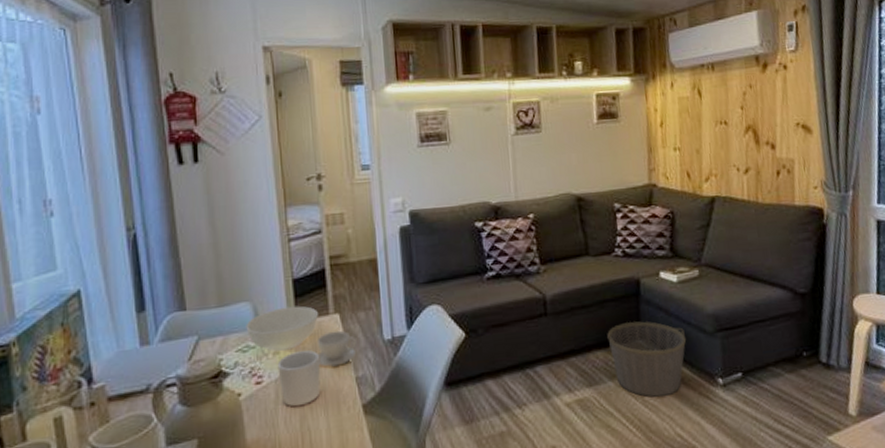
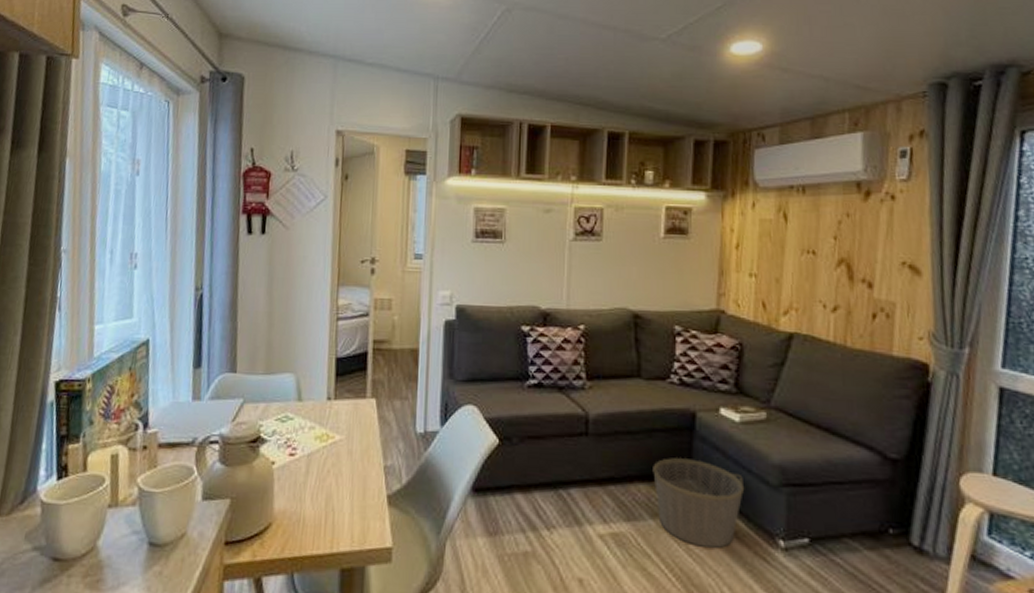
bowl: present [246,305,319,352] -> none [287,384,357,427]
mug: present [277,350,321,408] -> none [311,430,353,486]
teacup: present [316,330,357,367] -> none [350,415,389,451]

